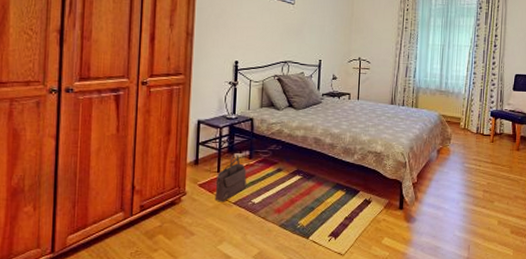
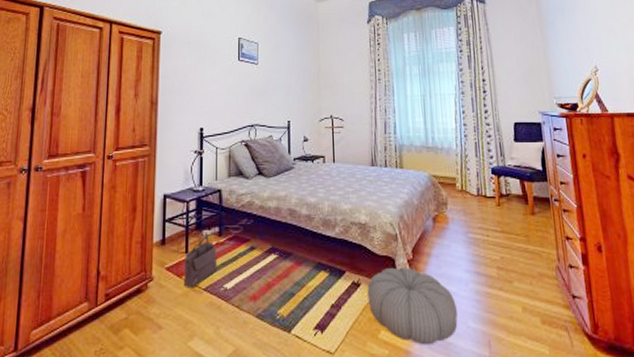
pouf: none [376,189,447,249] -> present [367,268,458,345]

